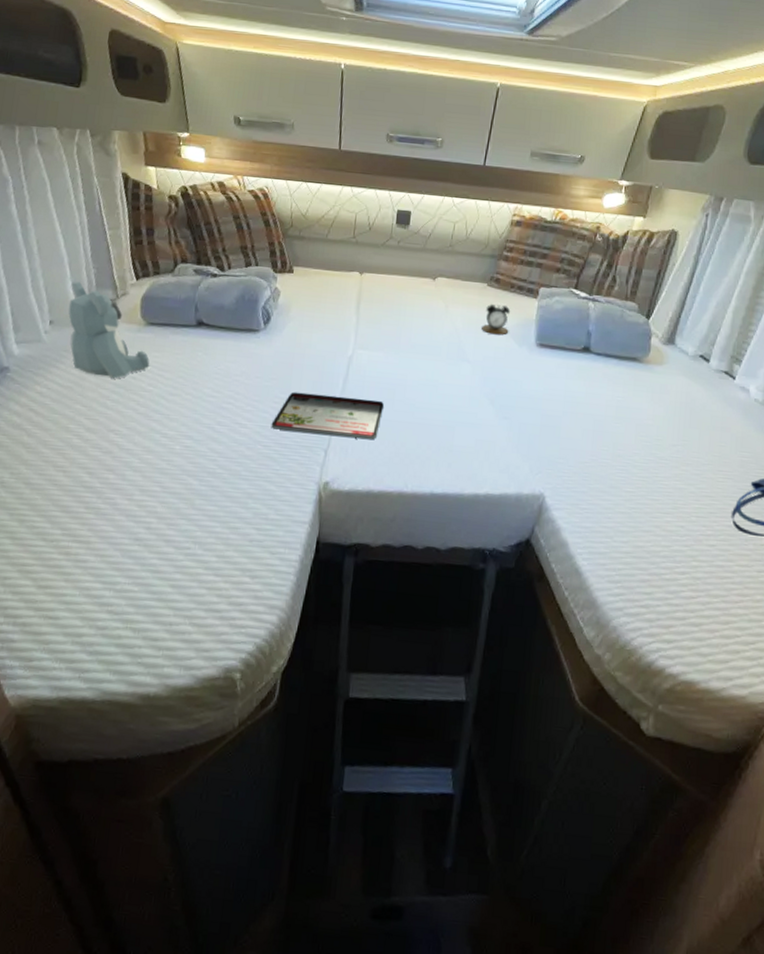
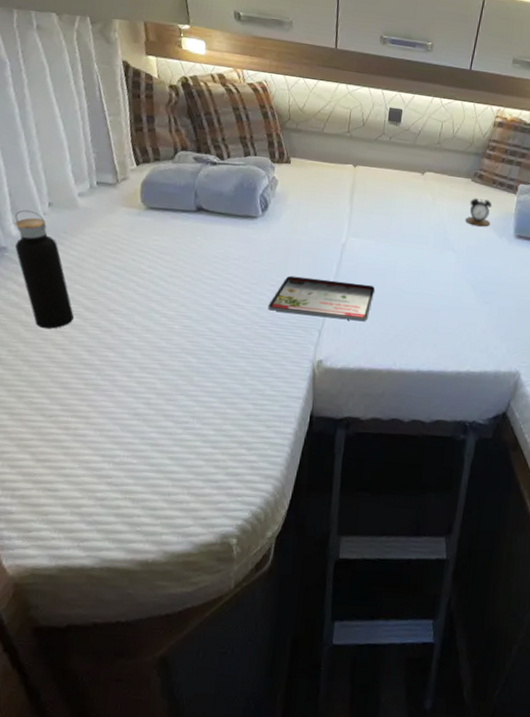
water bottle: none [16,328,75,450] -> present [14,209,74,329]
stuffed animal: present [68,282,150,379] -> none [67,165,150,260]

